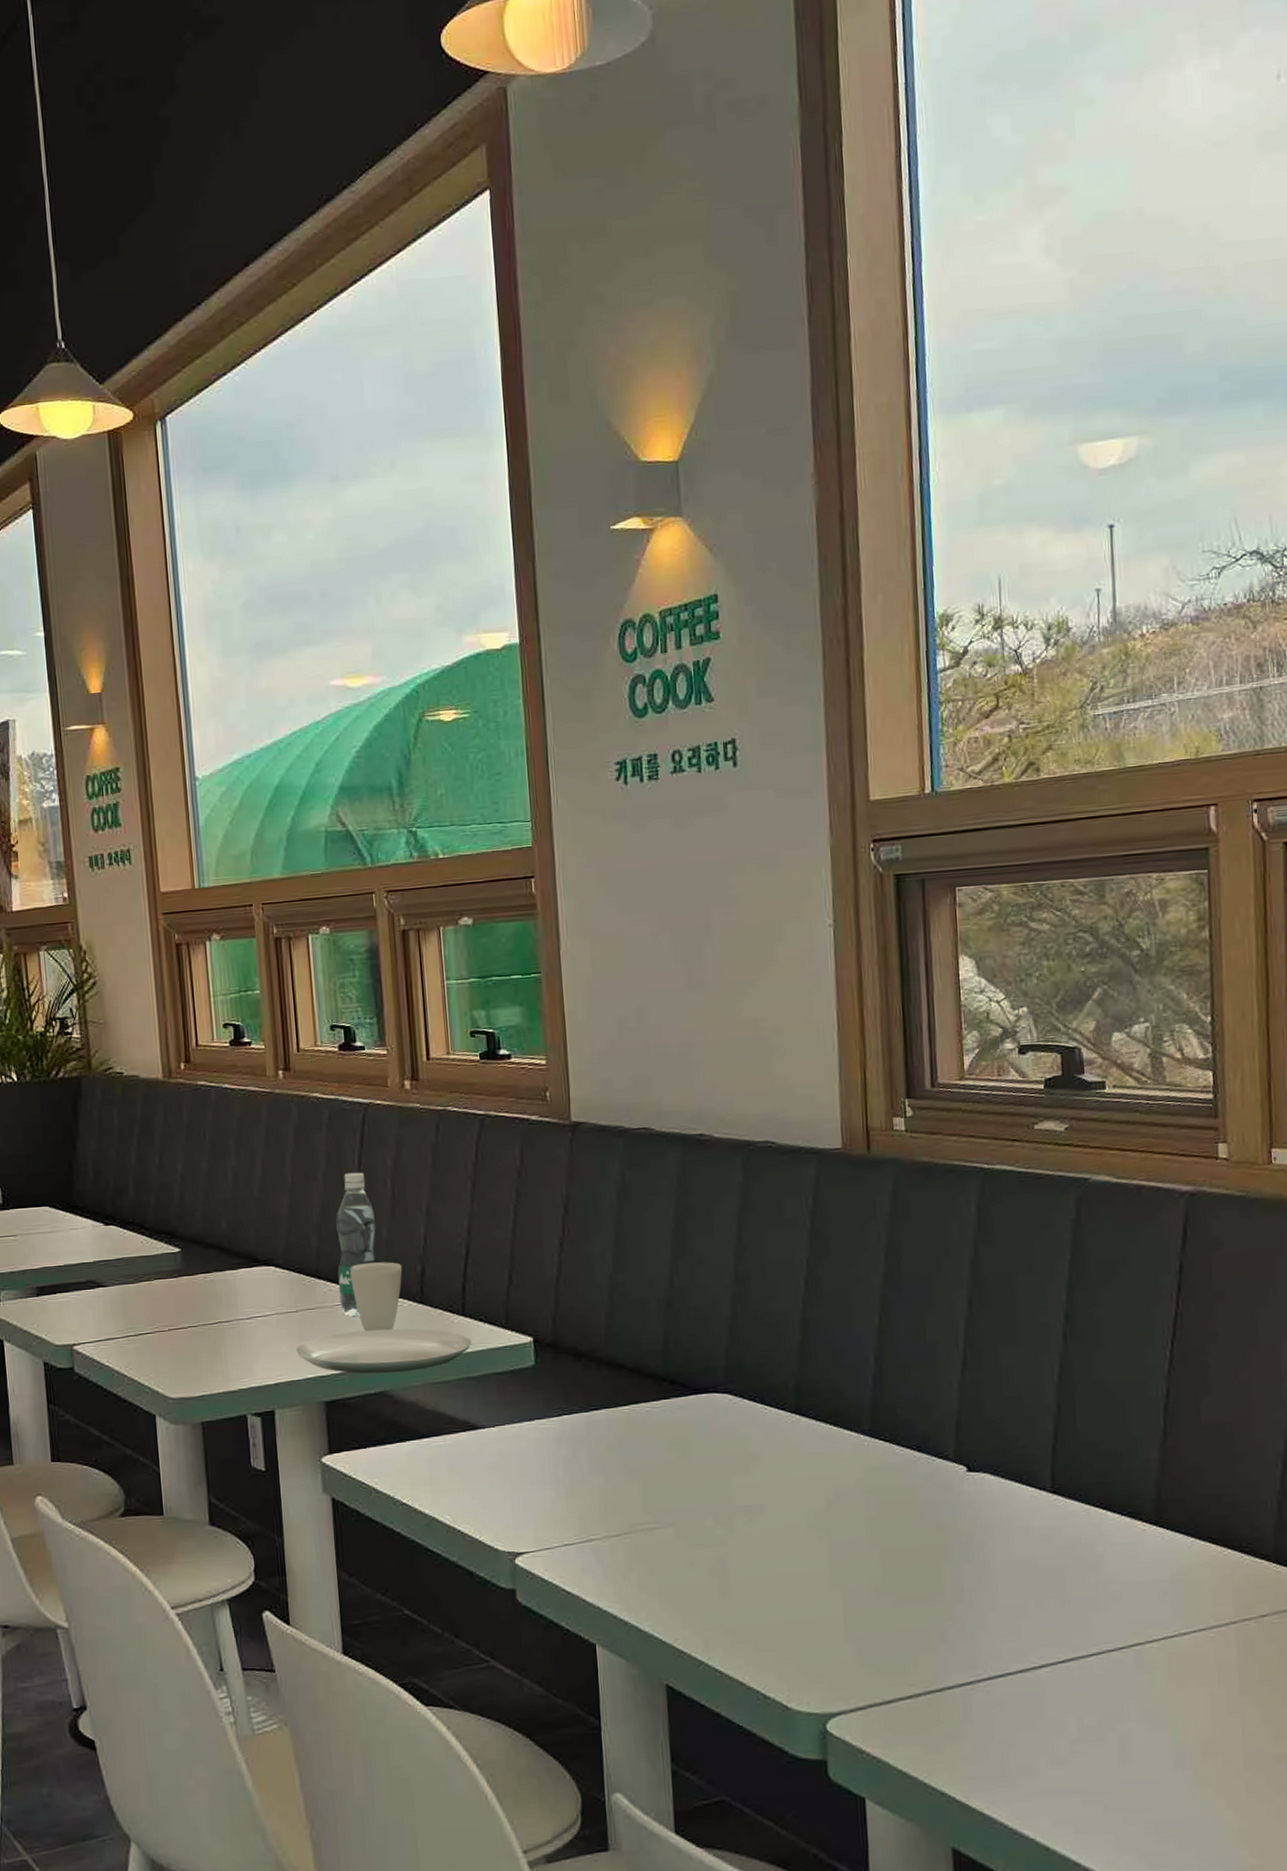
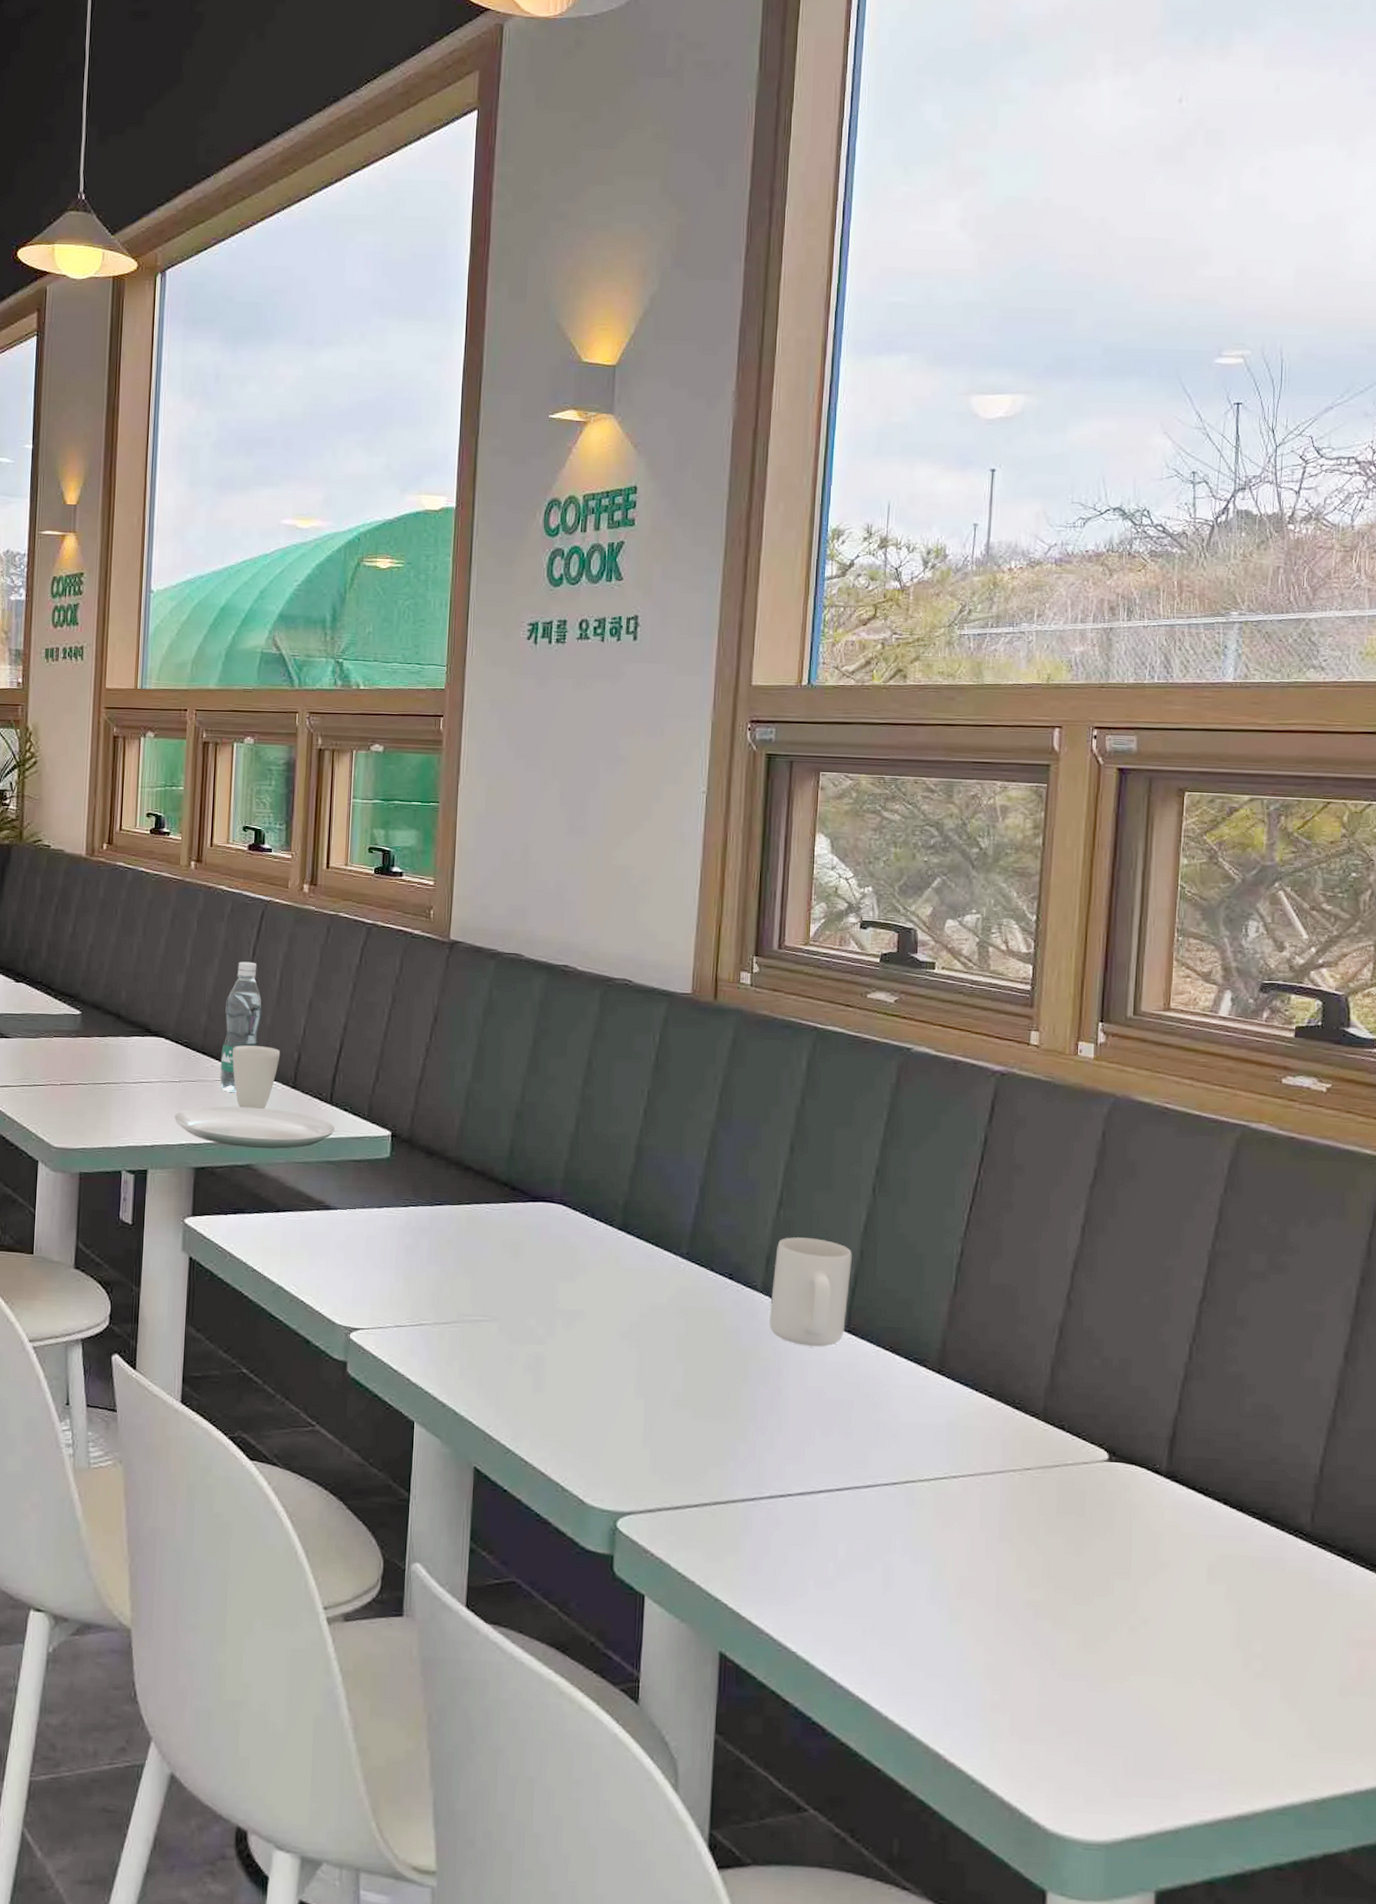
mug: none [965,1396,1050,1513] -> present [769,1237,852,1347]

